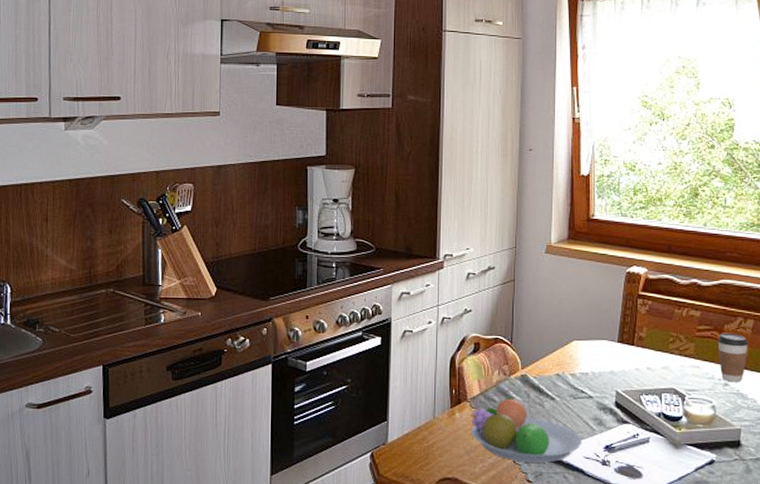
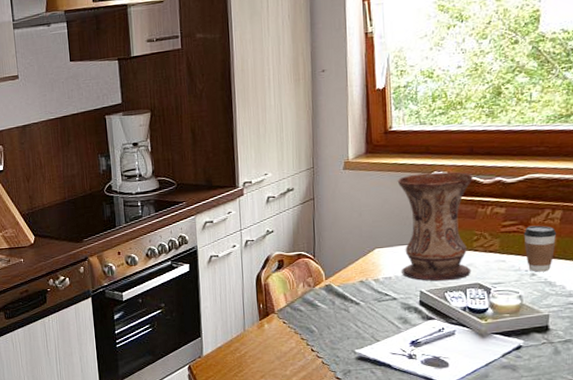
fruit bowl: present [470,397,582,463] -> none [279,306,388,363]
vase: none [597,266,670,383] -> present [397,172,473,281]

